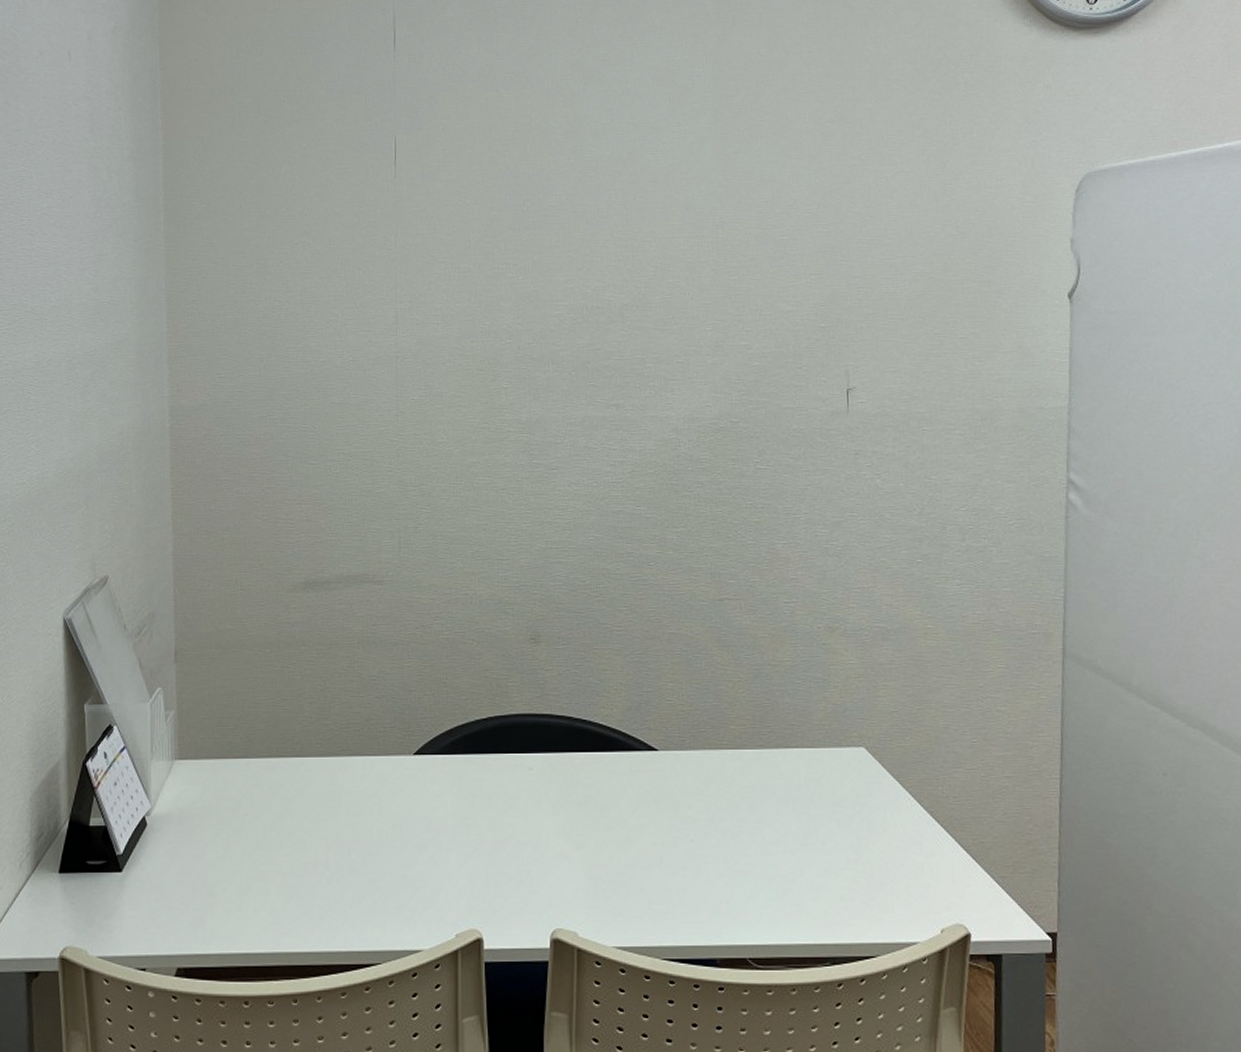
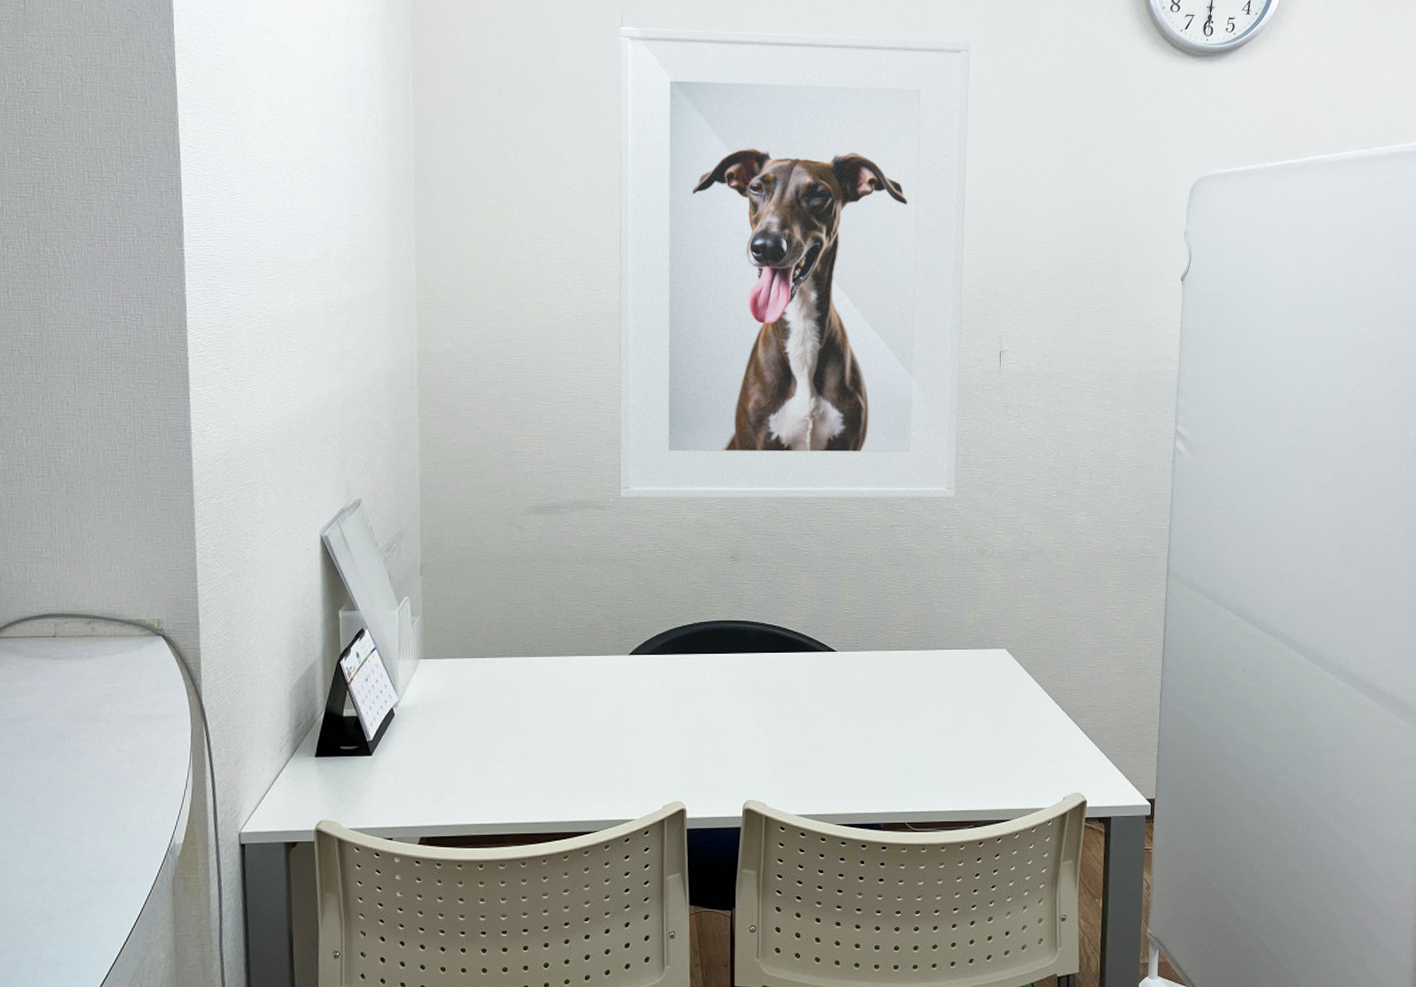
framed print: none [391,25,802,570] -> present [619,27,970,499]

